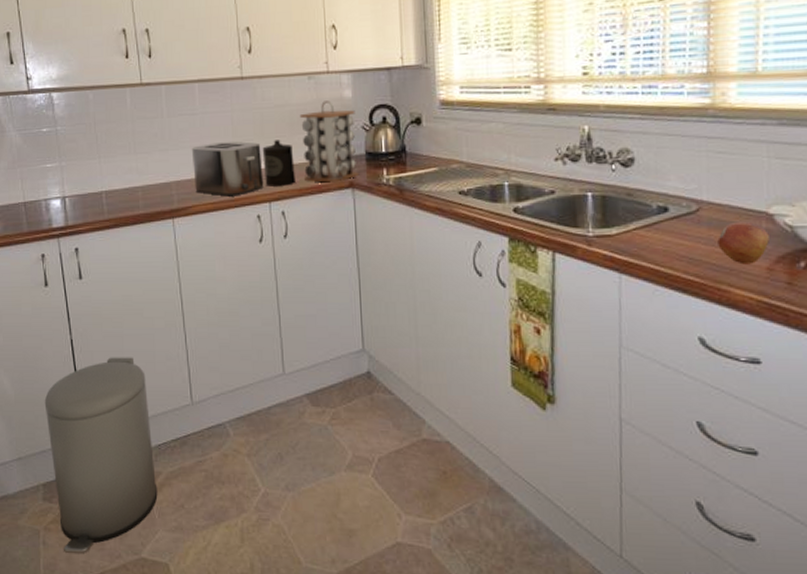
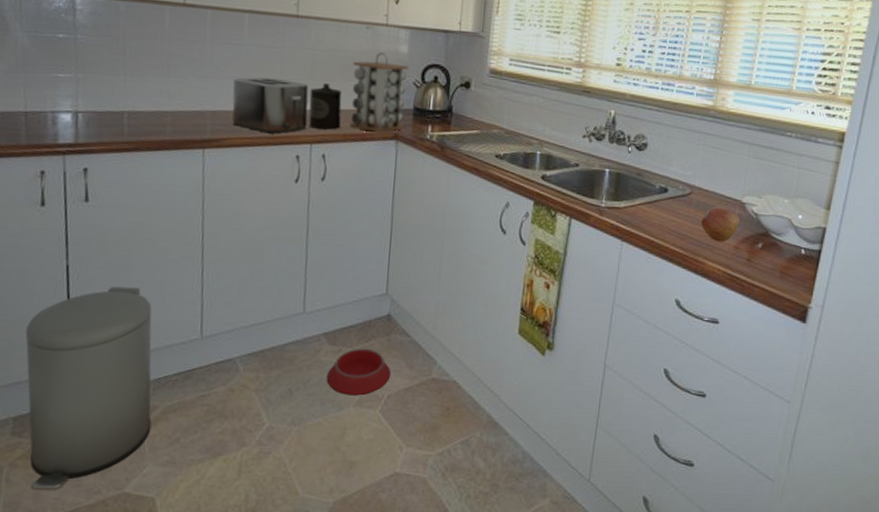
pet bowl: none [314,408,378,459] -> present [326,348,390,396]

